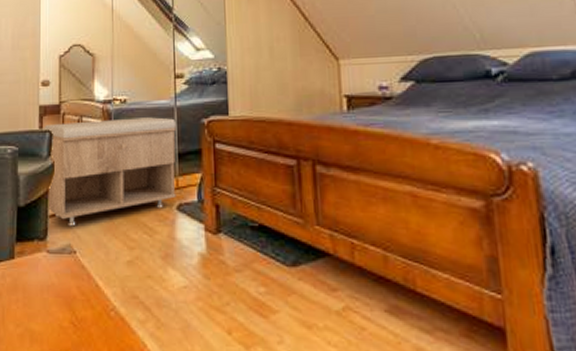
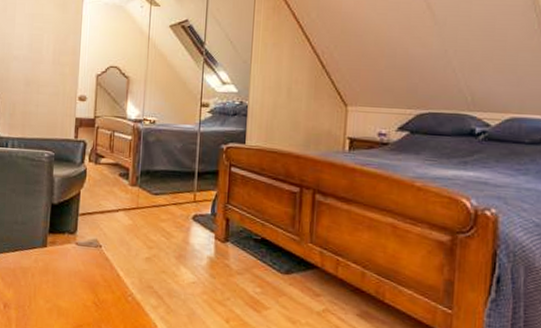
storage bench: present [44,117,176,227] -> none [77,135,198,225]

